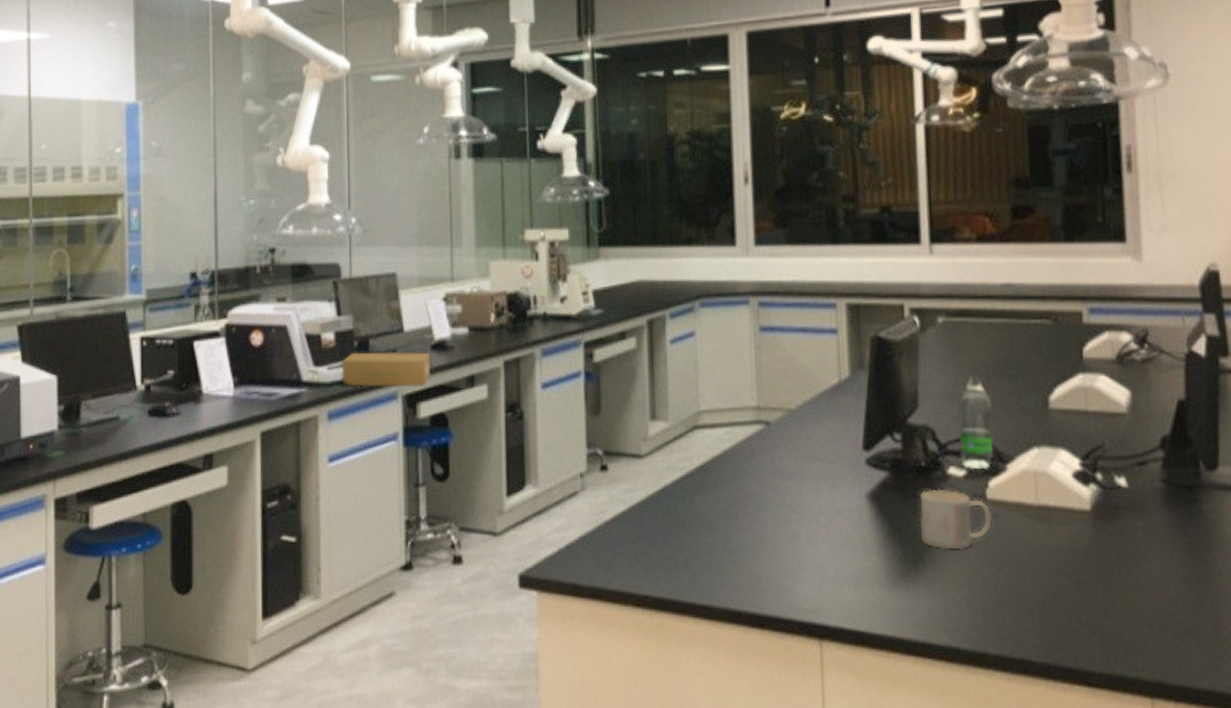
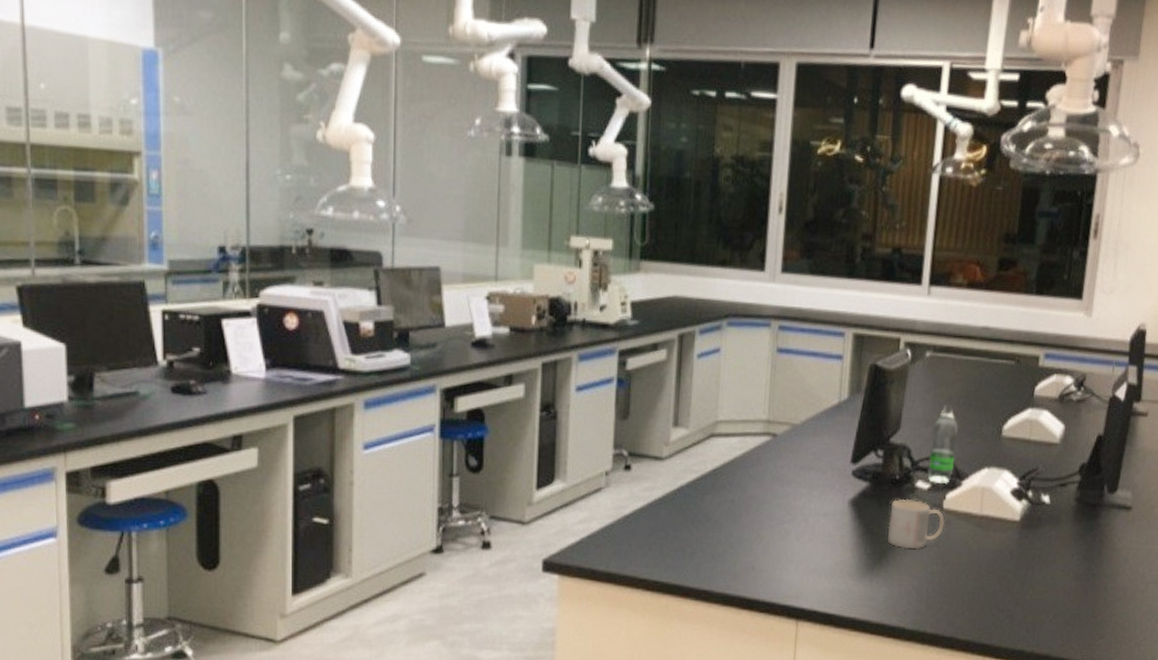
box: present [343,351,430,388] -> none [381,343,470,381]

